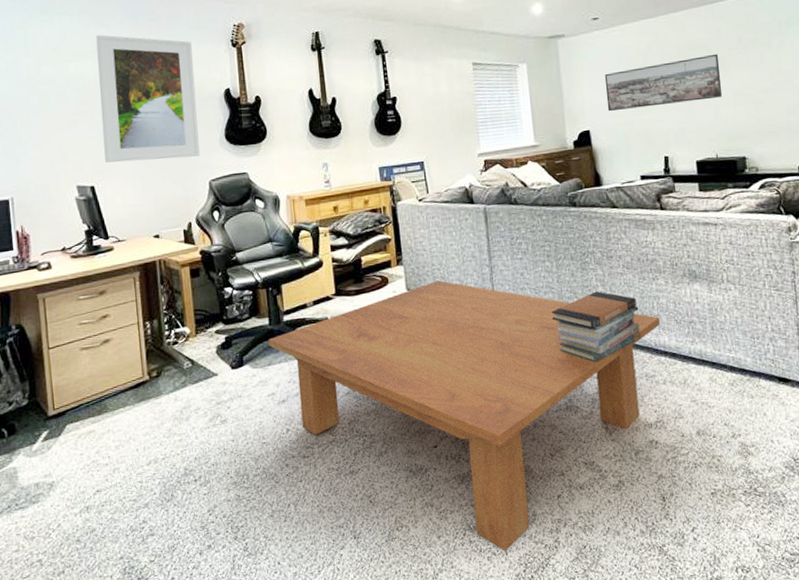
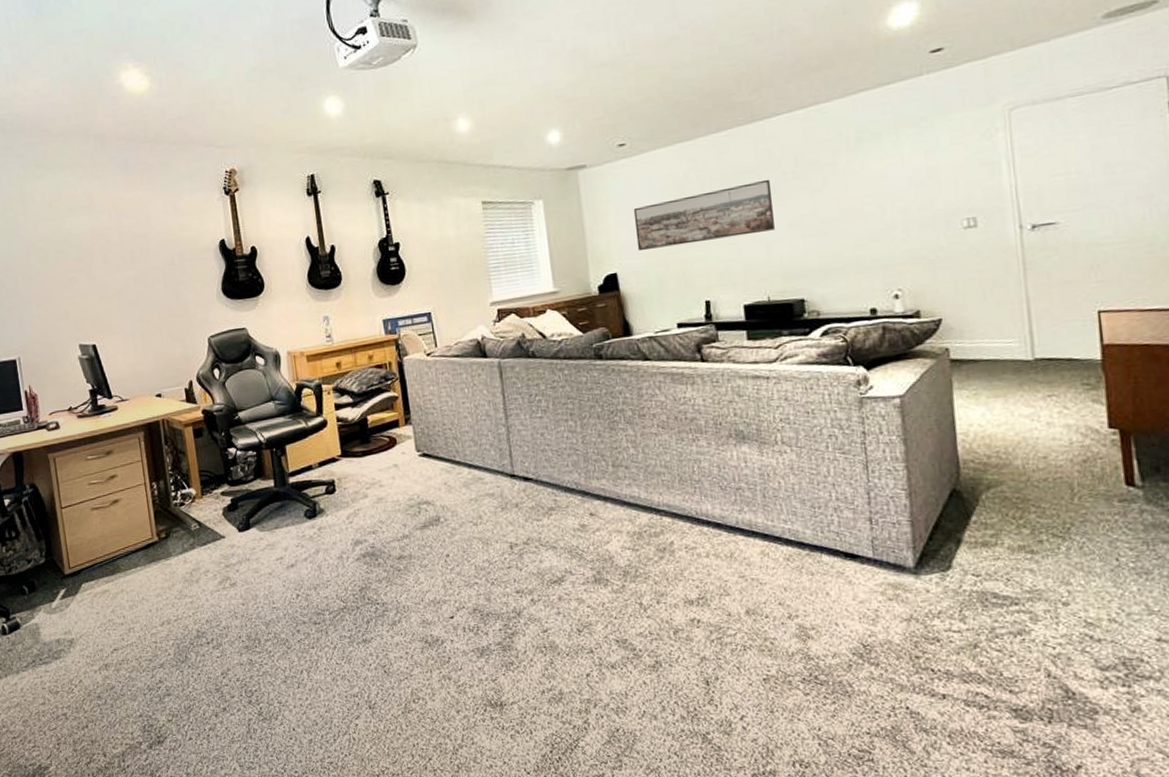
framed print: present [96,34,200,163] -> none [89,187,198,320]
coffee table: present [268,280,660,552] -> none [274,441,702,730]
book stack: present [551,291,641,363] -> none [575,453,679,532]

